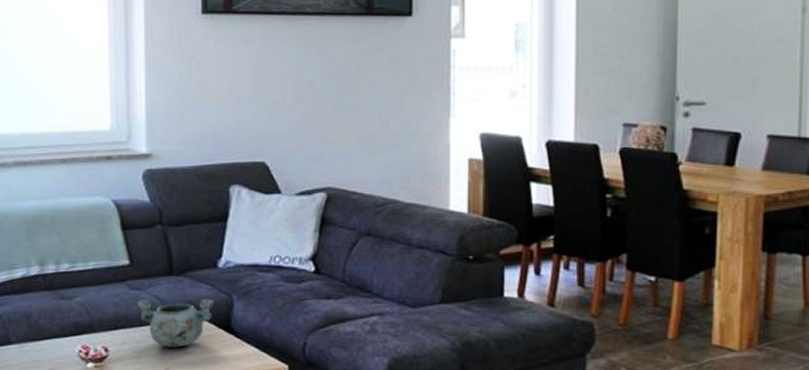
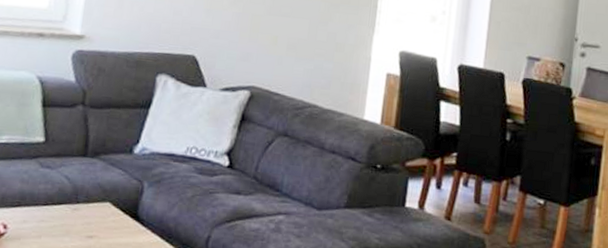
decorative bowl: present [135,298,214,348] -> none [43,178,125,231]

